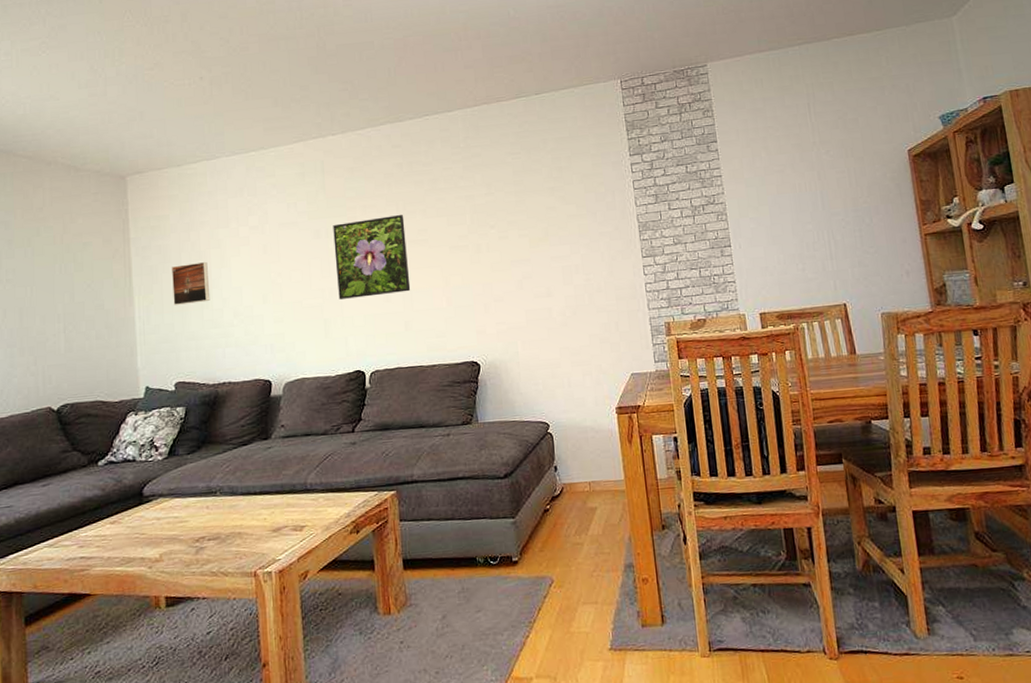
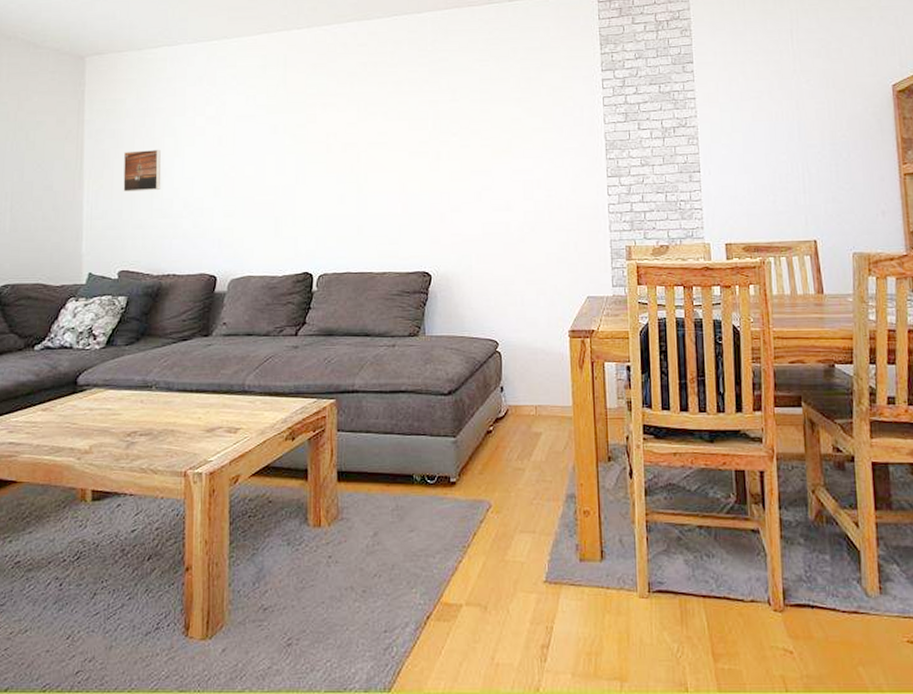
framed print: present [333,214,411,299] -> none [291,114,366,198]

